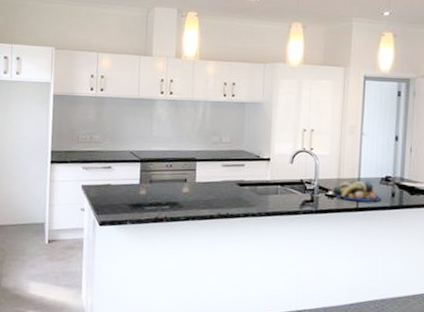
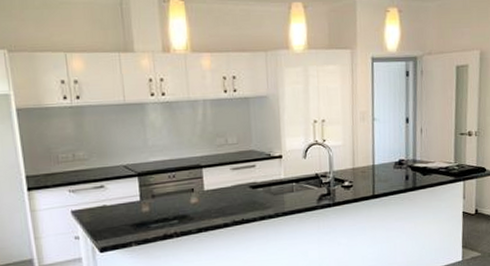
fruit bowl: present [333,180,382,202] -> none [348,166,396,189]

